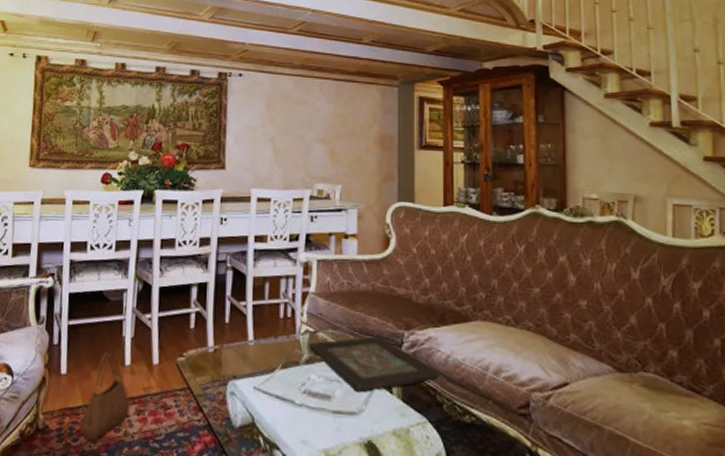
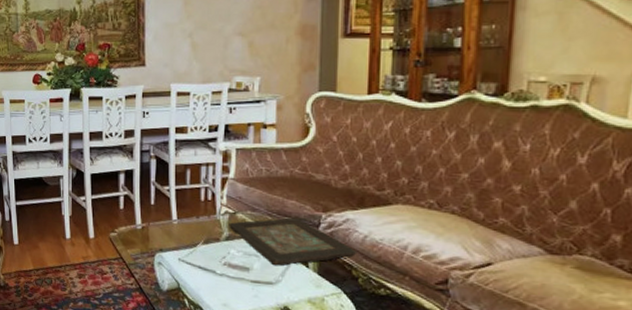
handbag: present [81,352,130,441] -> none [34,228,72,297]

